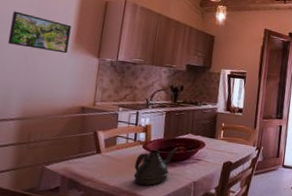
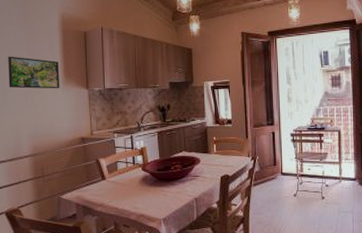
teapot: present [133,147,178,186] -> none [138,166,175,206]

